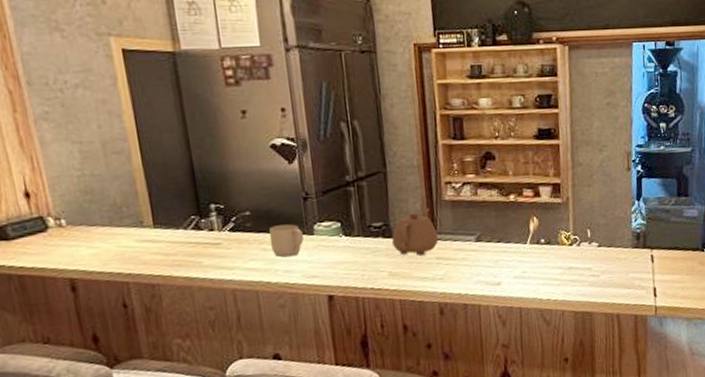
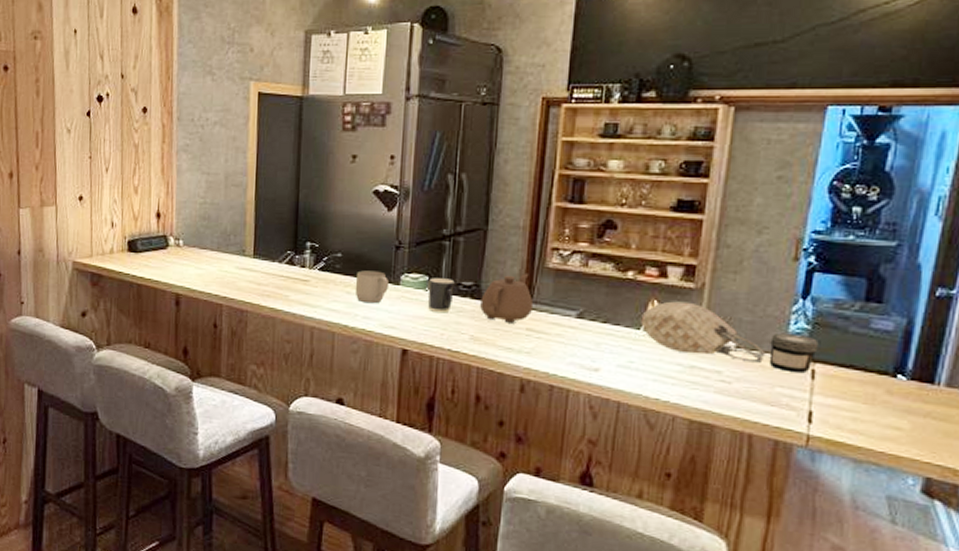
mug: none [341,222,367,256] -> present [427,278,455,313]
handbag: none [526,214,619,258] -> present [641,301,766,363]
jar: none [621,229,653,260] -> present [768,332,819,372]

